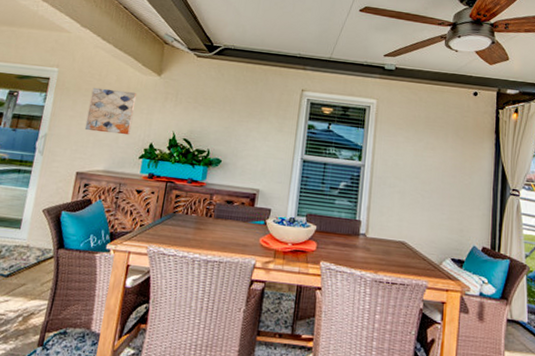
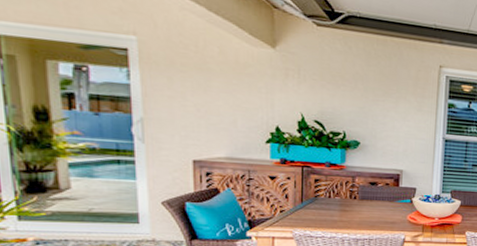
wall art: present [84,87,137,136] -> none [190,61,250,118]

